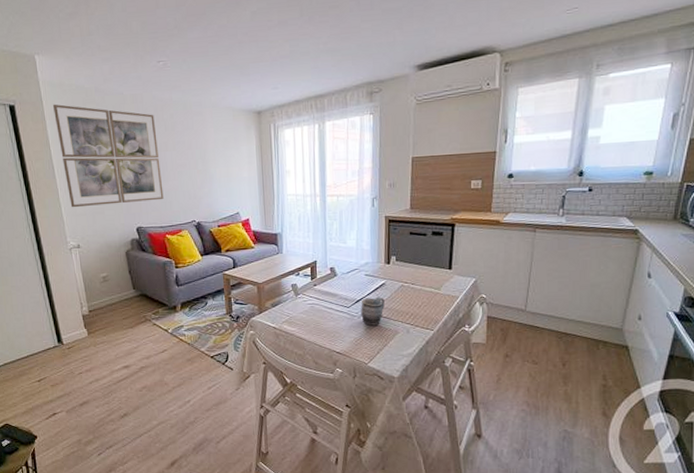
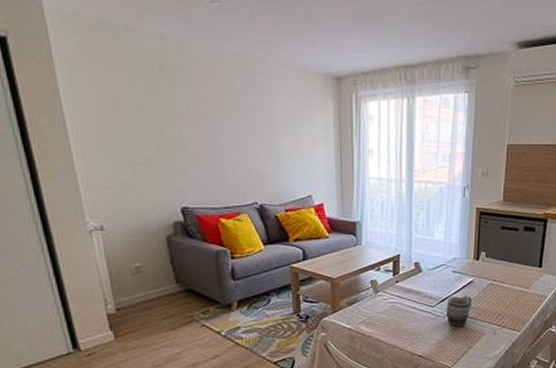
wall art: present [52,104,164,208] -> none [63,40,217,179]

